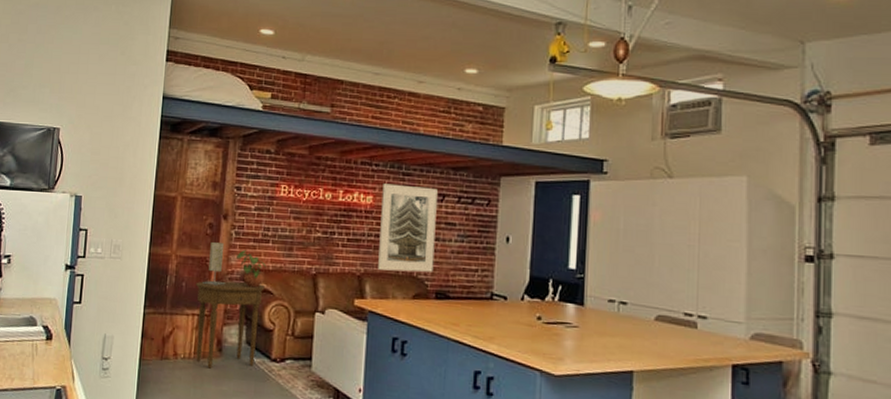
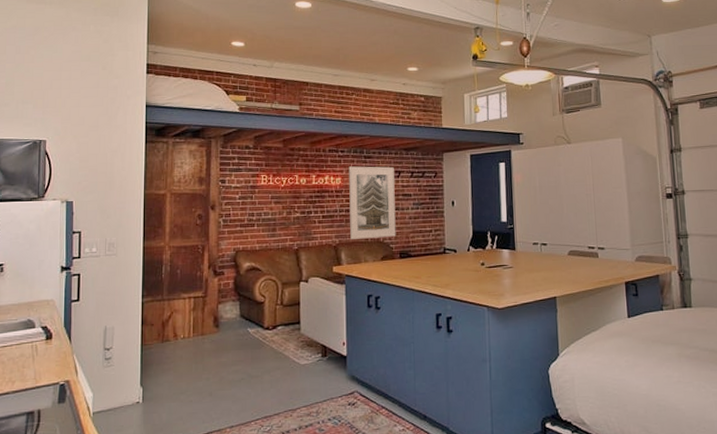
side table: present [196,281,265,369] -> none [190,263,254,344]
table lamp: present [202,242,226,286] -> none [196,231,218,270]
potted plant: present [237,250,266,288] -> none [226,235,253,267]

